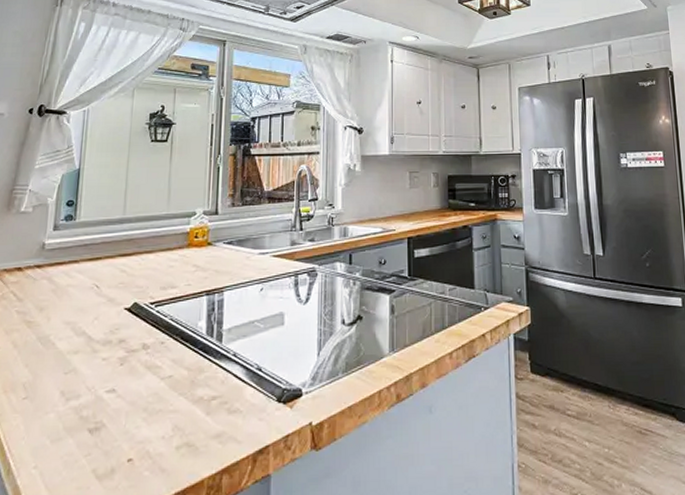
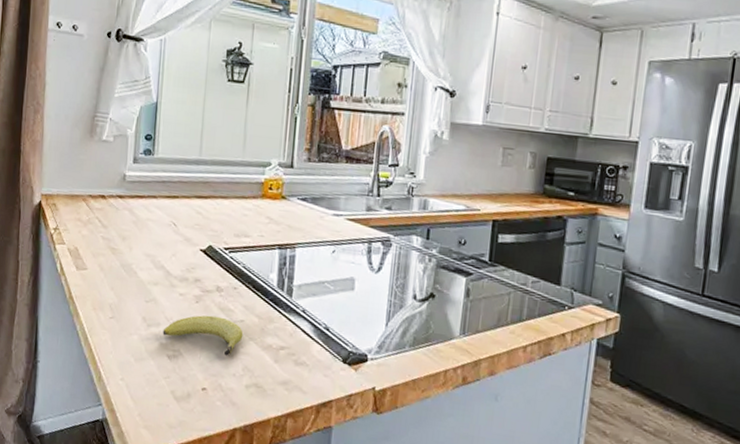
fruit: none [83,376,172,418] -> present [162,315,243,356]

